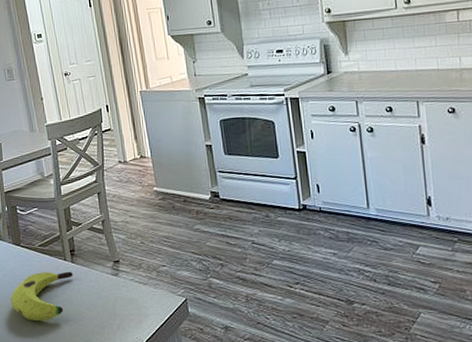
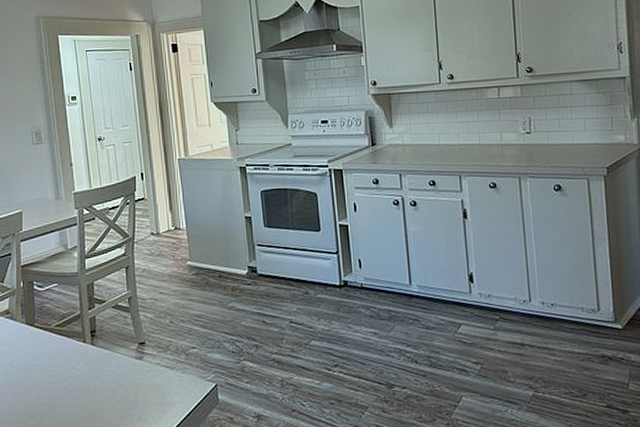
banana: present [10,271,73,322] -> none [18,354,92,413]

